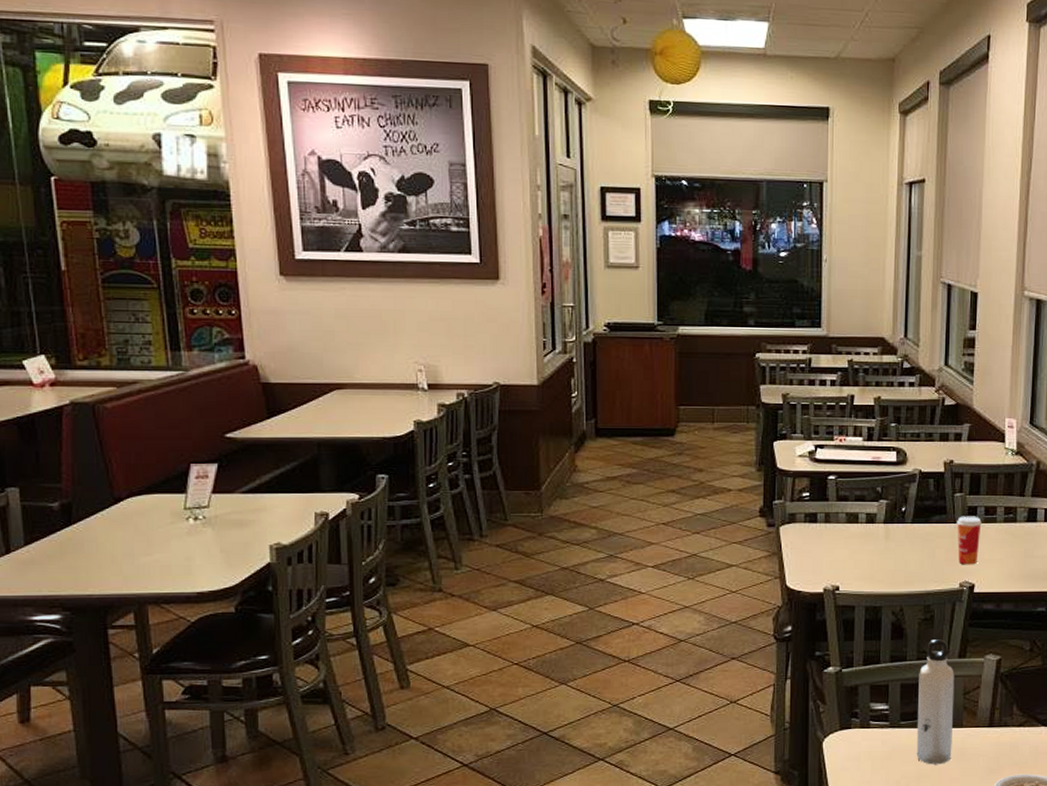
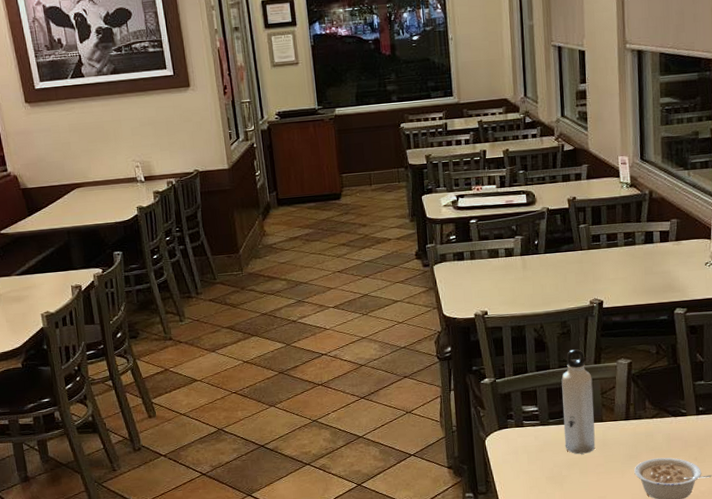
paper cup: present [957,516,982,565] -> none [583,243,605,285]

